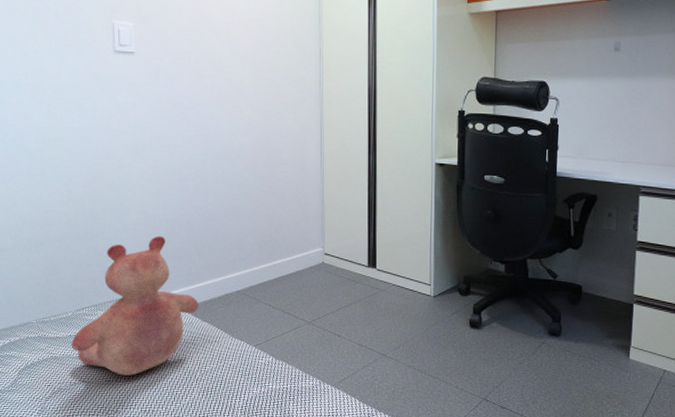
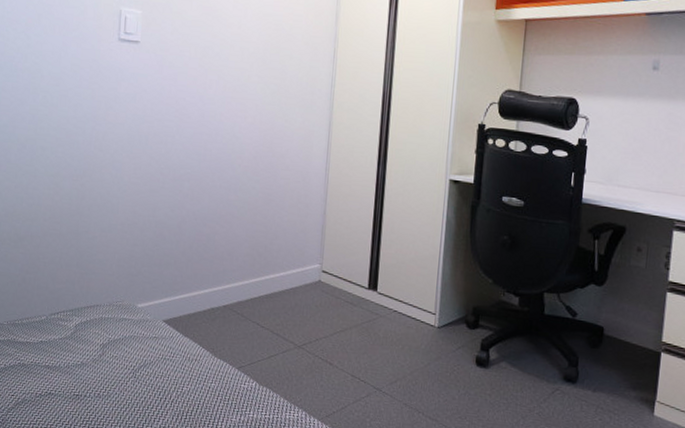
teddy bear: present [71,235,199,376] -> none [41,238,182,391]

